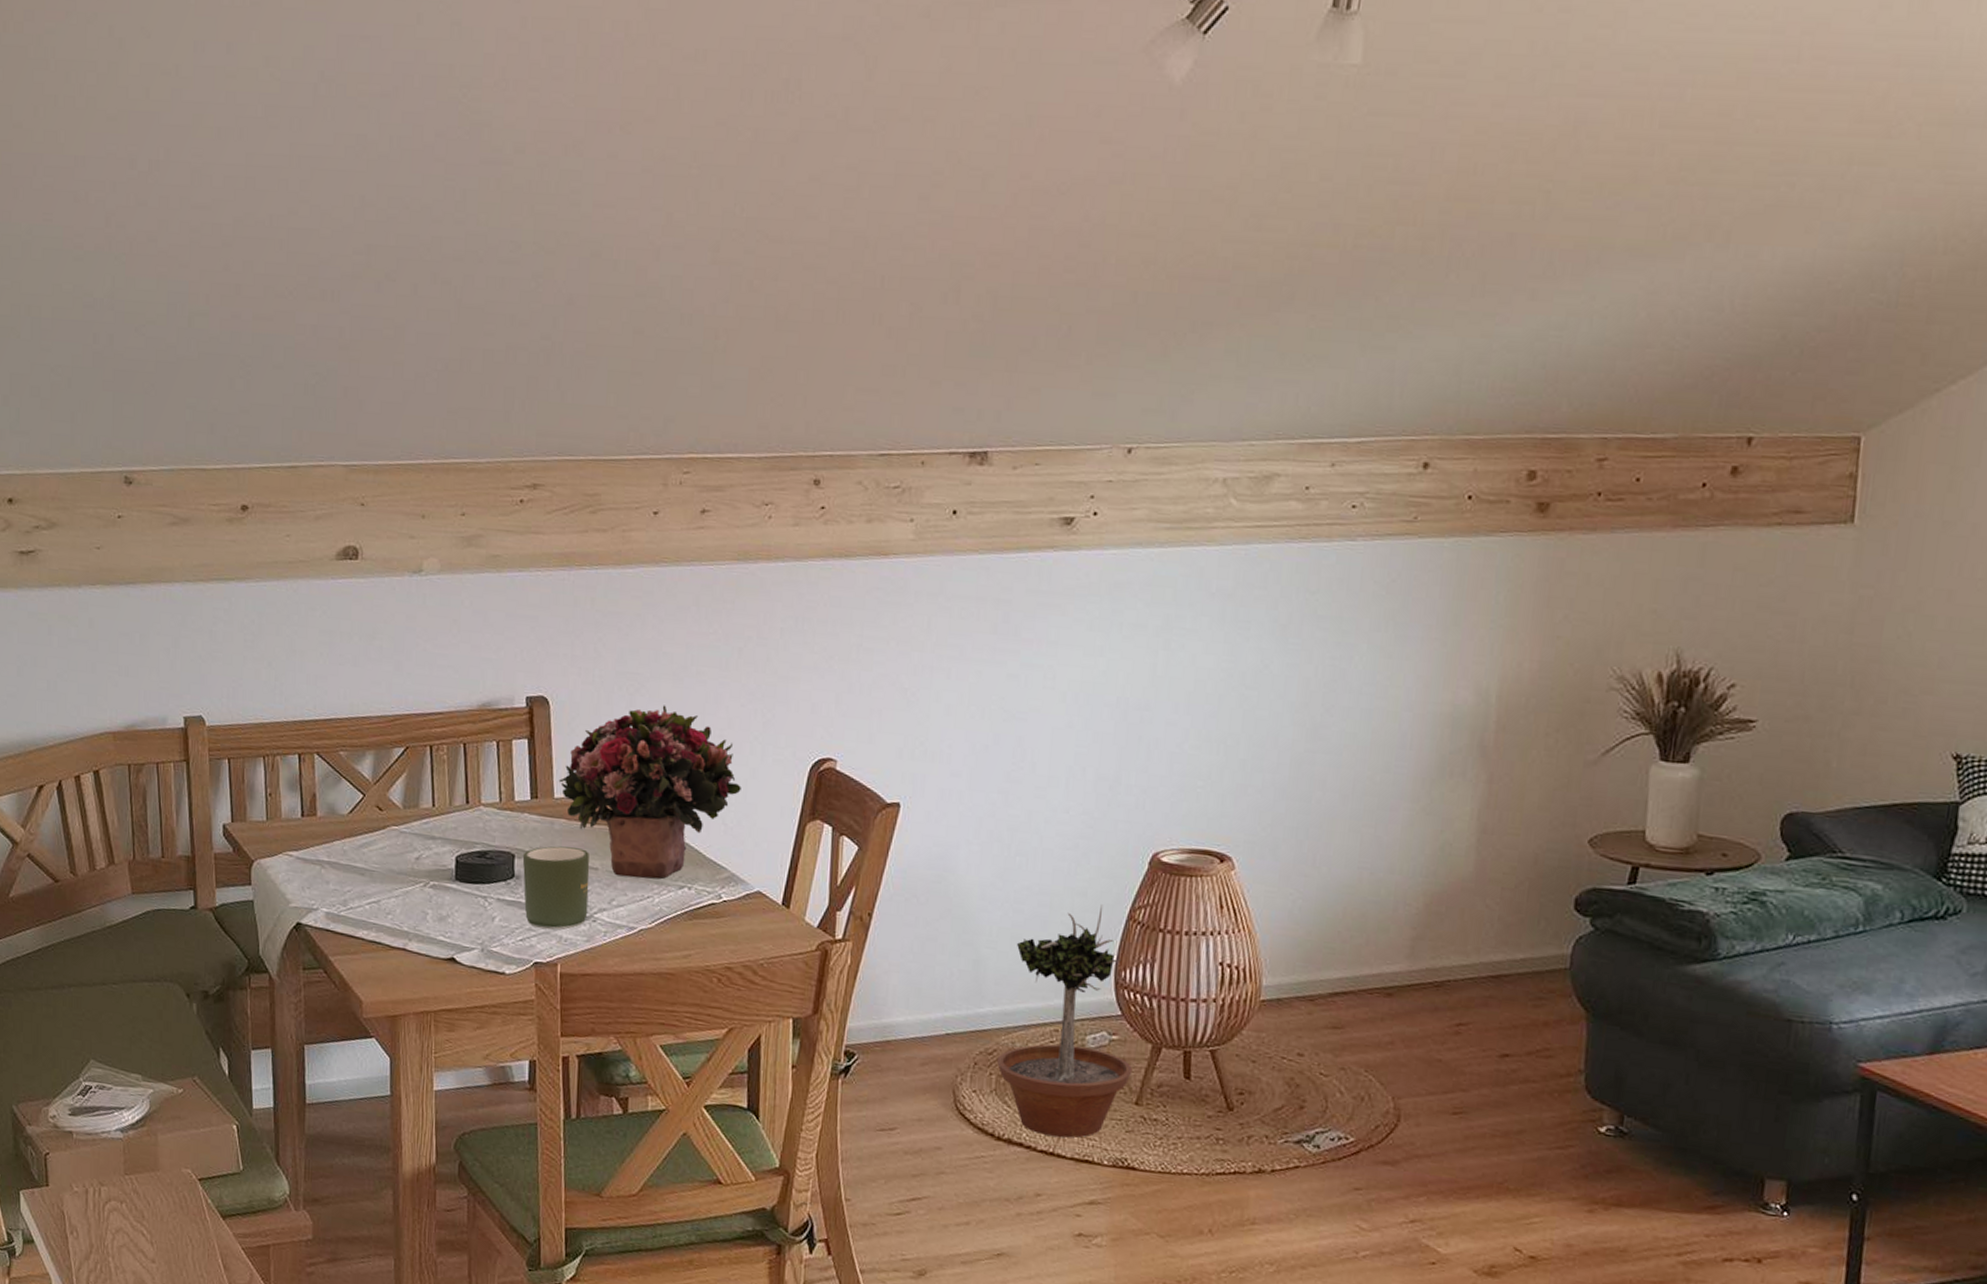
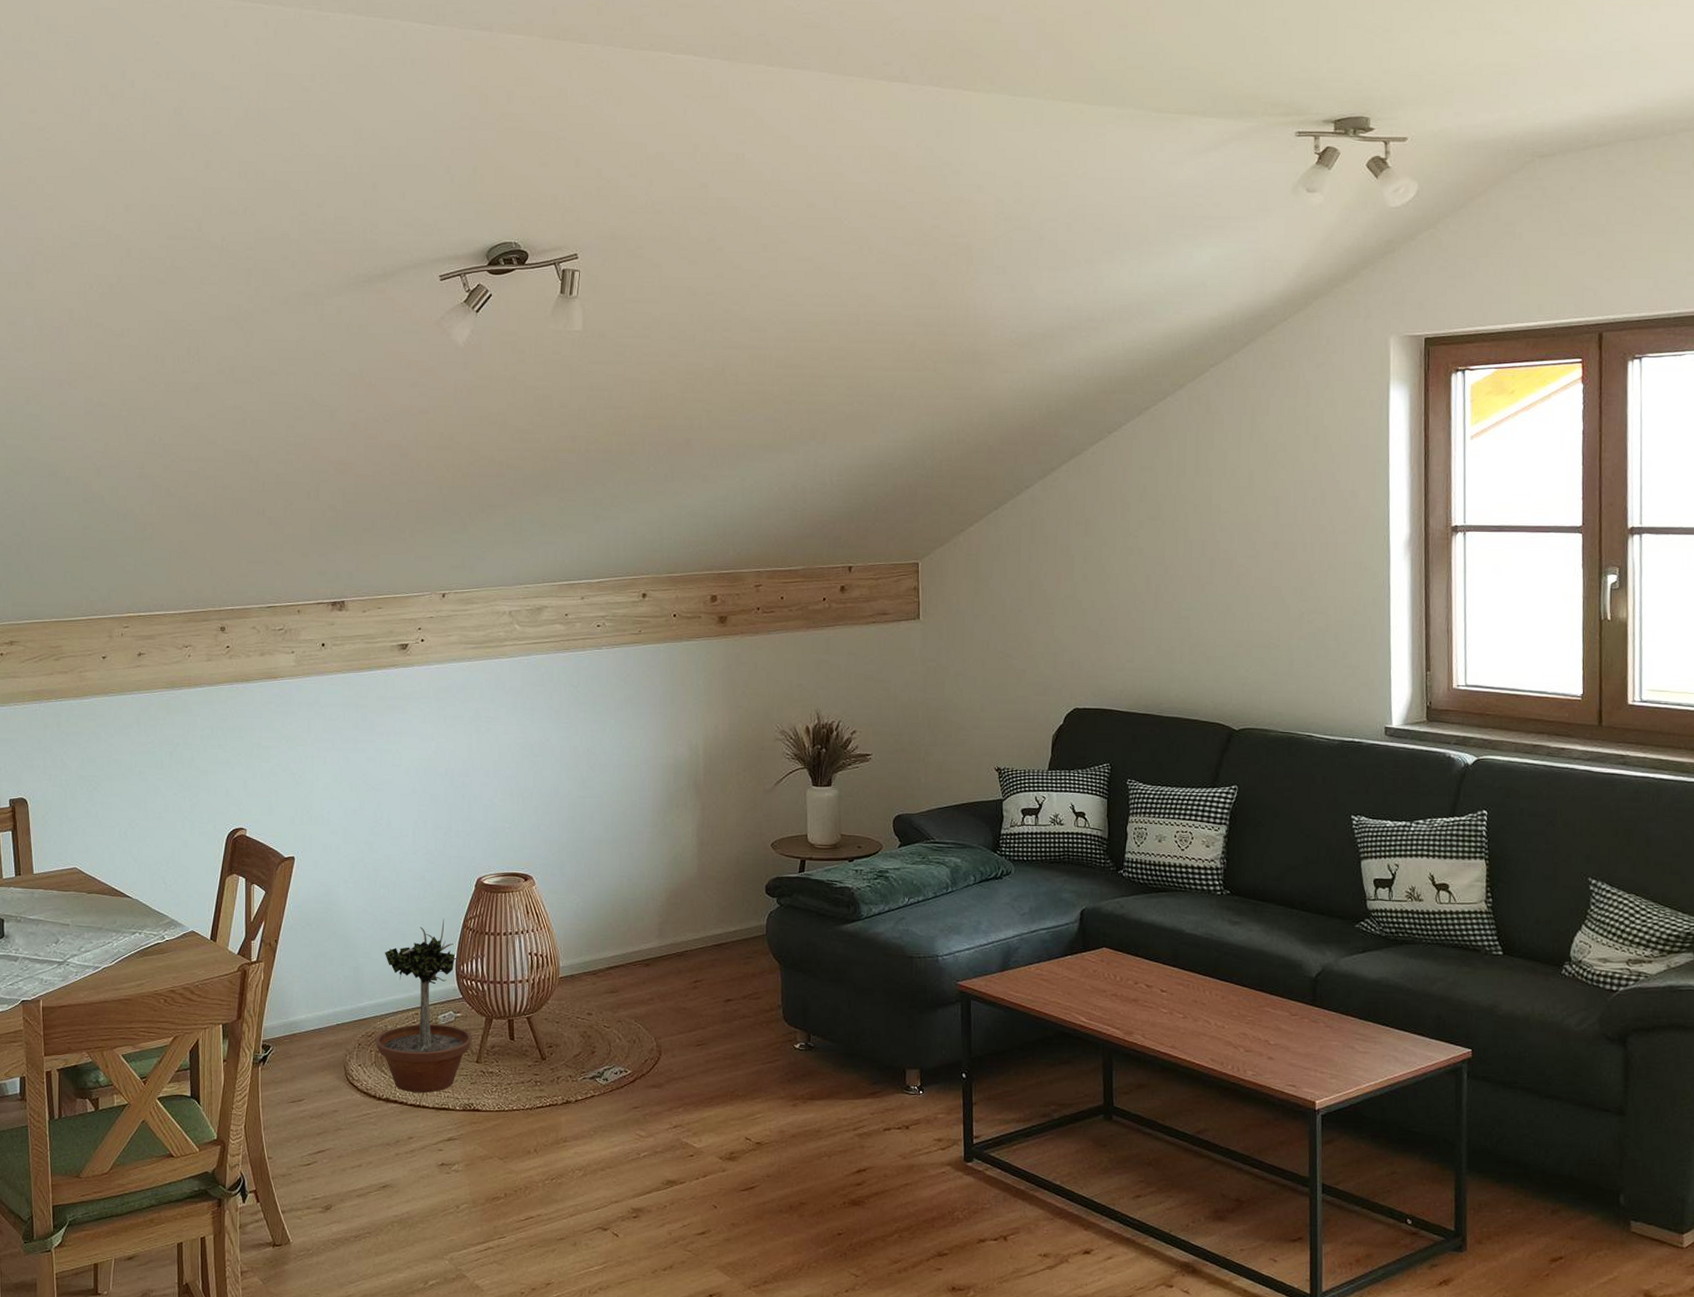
mug: present [522,846,590,930] -> none [10,910,63,975]
bouquet: present [559,705,741,880] -> none [37,798,176,930]

